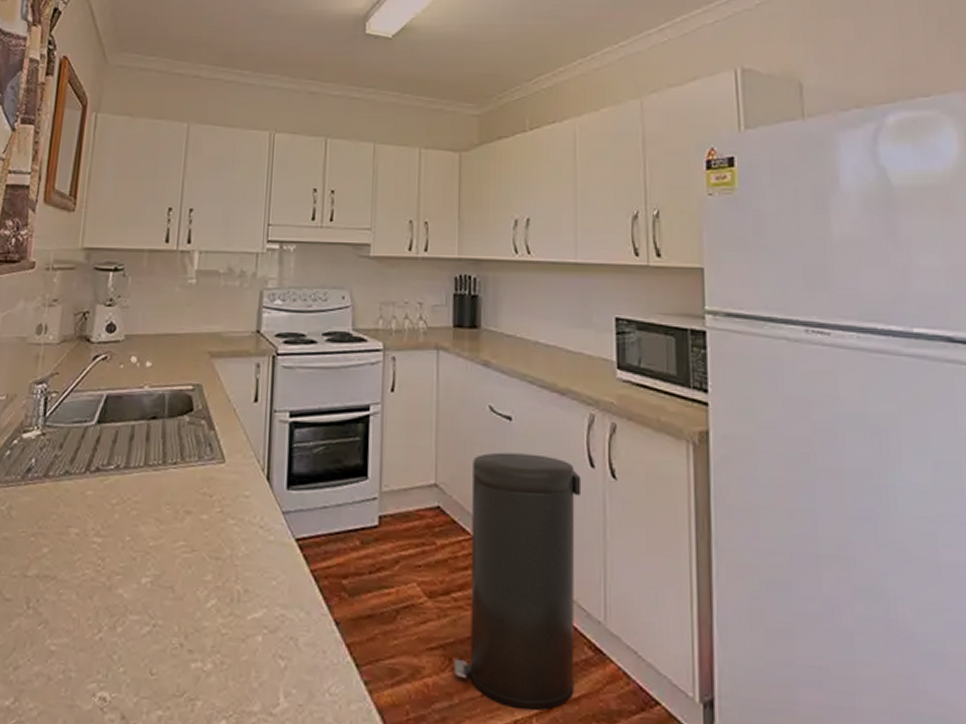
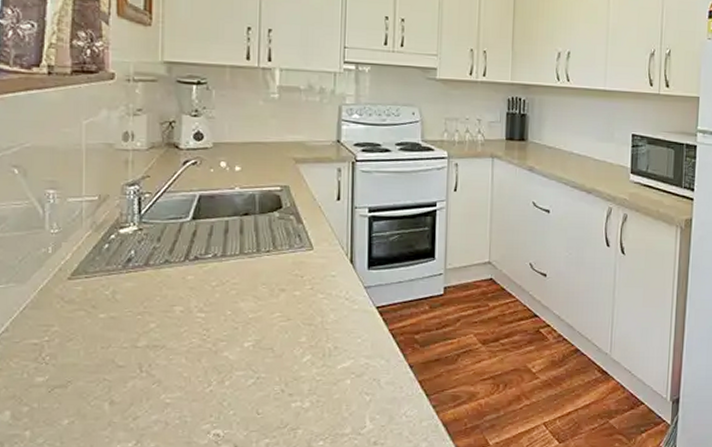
pedal bin: present [454,452,582,711] -> none [501,237,600,414]

